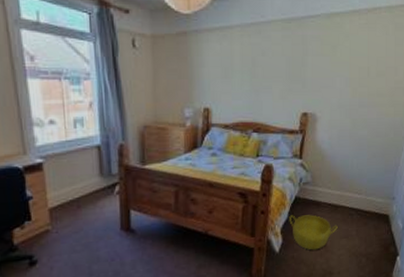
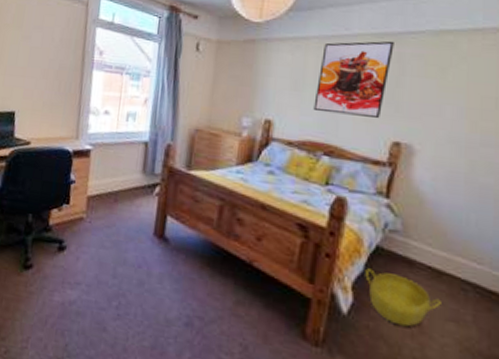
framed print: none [242,25,299,95] -> present [313,40,394,118]

